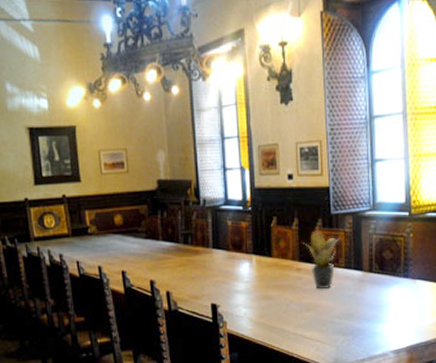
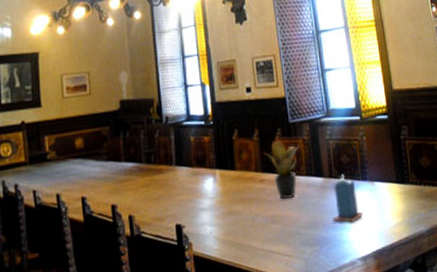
candle: none [367,270,400,317] -> present [331,174,363,223]

